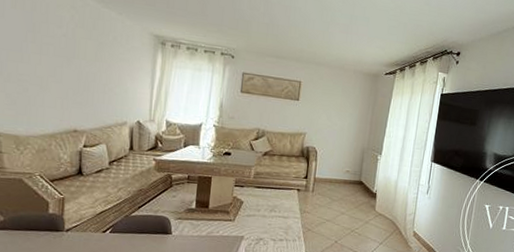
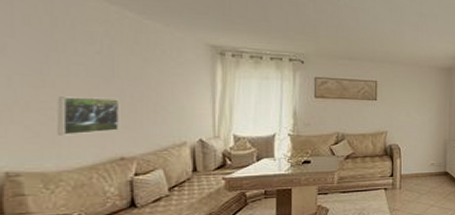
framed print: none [29,71,78,106] -> present [57,96,120,135]

